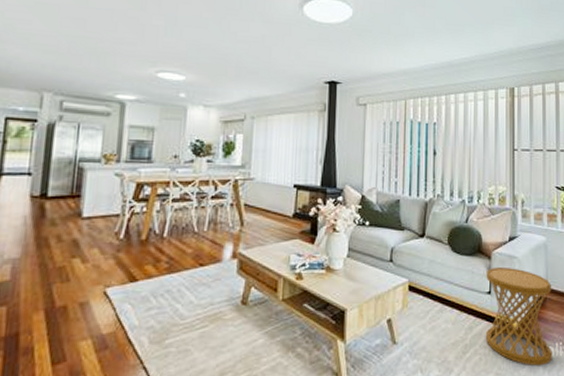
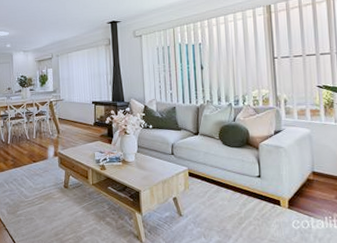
side table: present [485,266,553,367] -> none [255,155,323,236]

